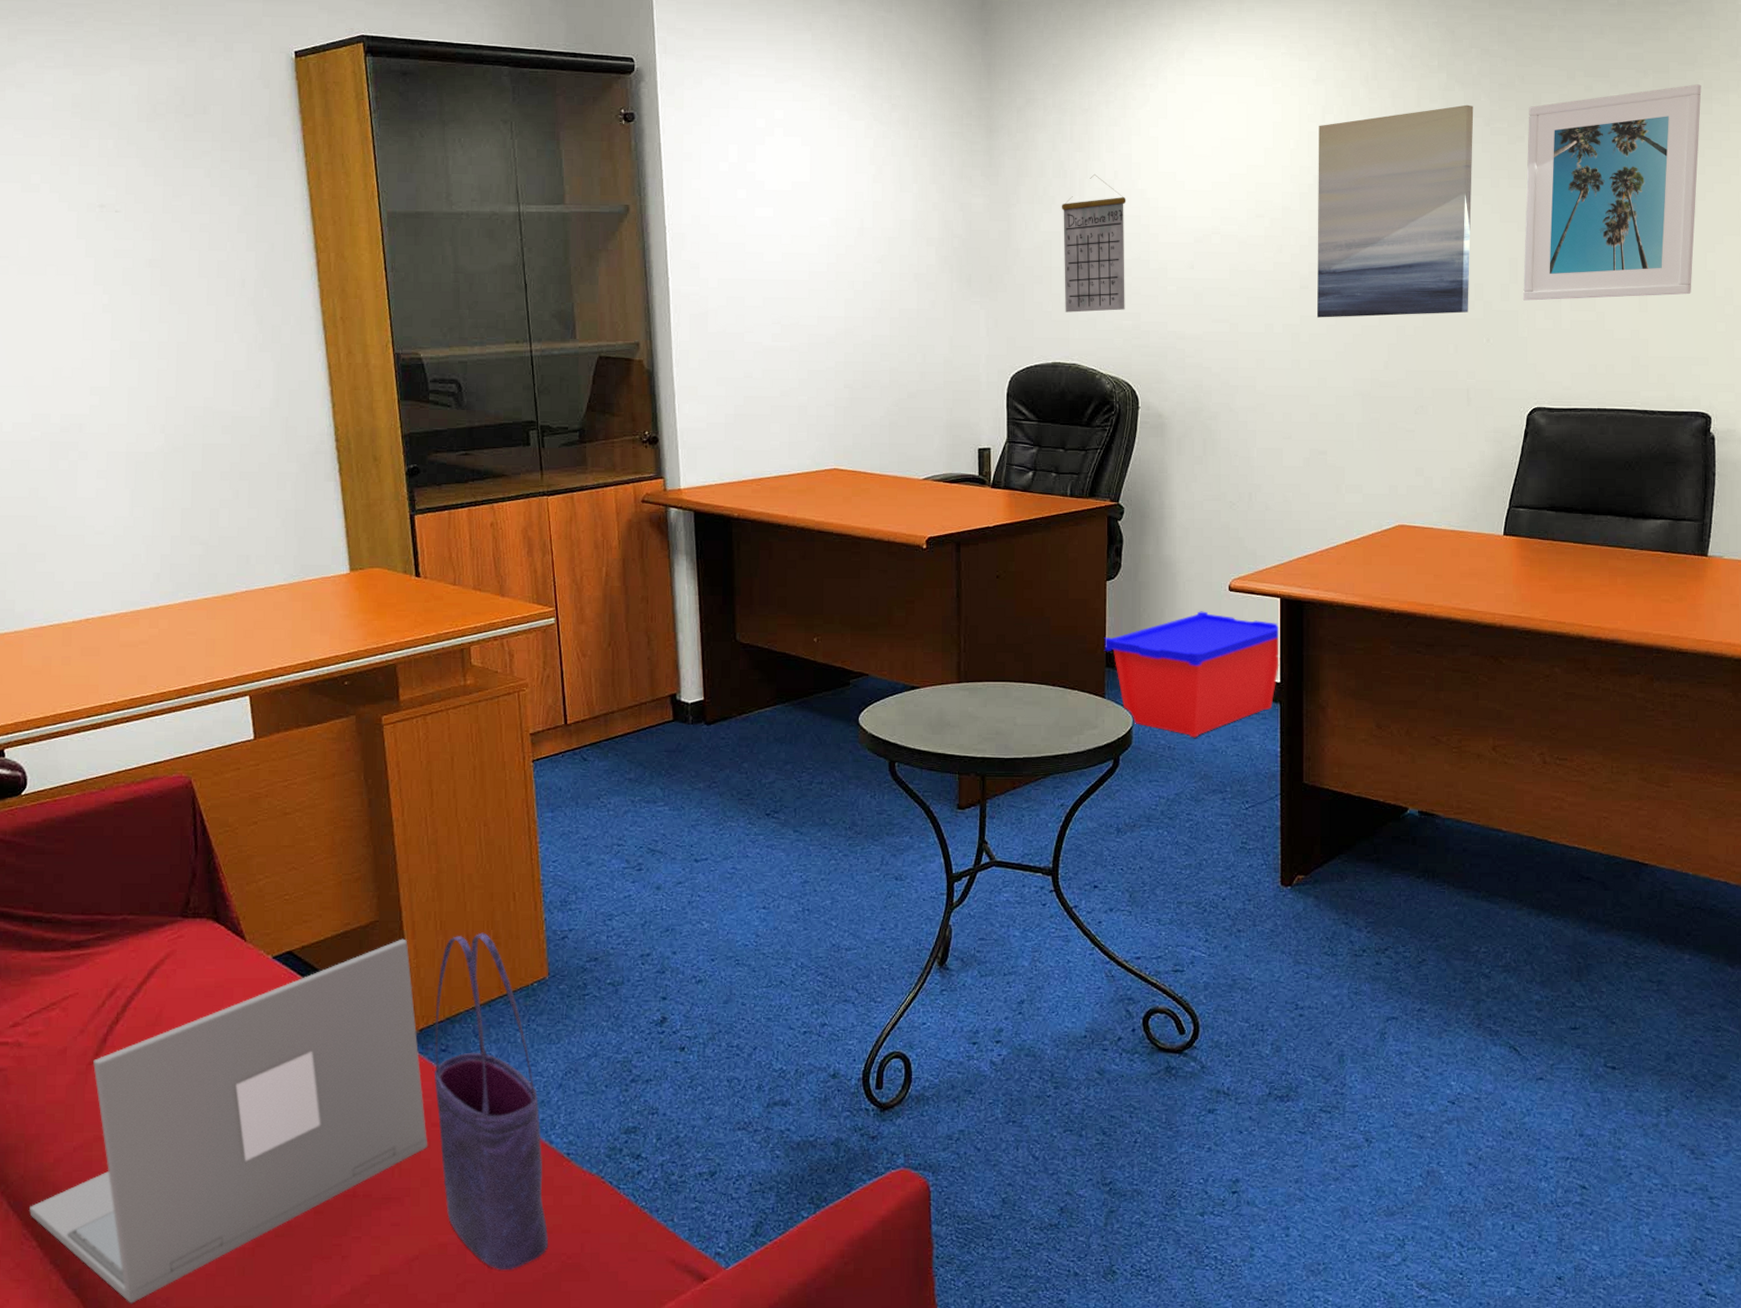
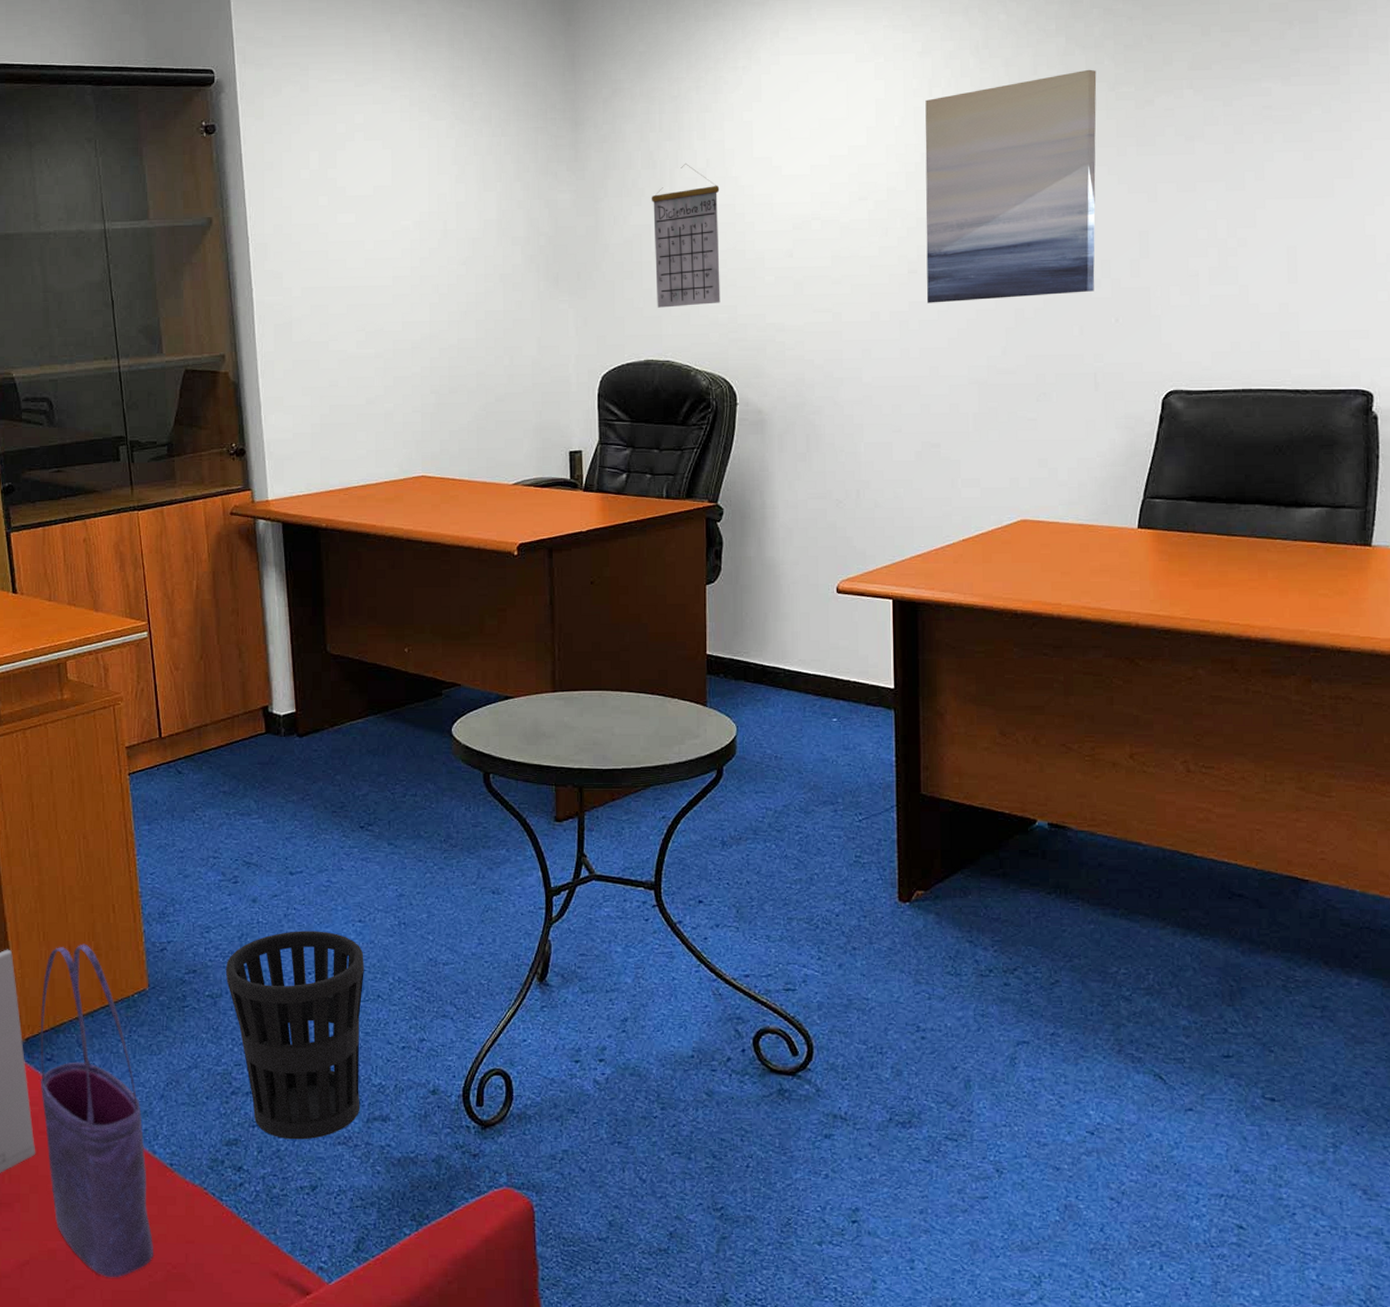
wastebasket: none [627,918,768,1126] -> present [225,931,364,1140]
storage bin: present [1103,611,1280,738] -> none [704,614,894,747]
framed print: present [1522,84,1702,301] -> none [1155,33,1356,276]

